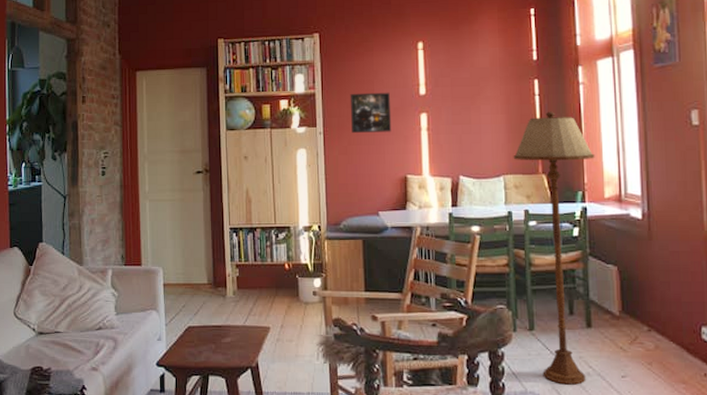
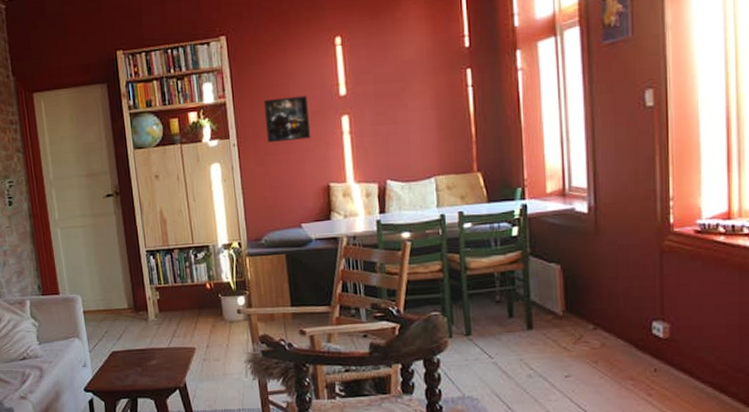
floor lamp: present [513,111,595,385] -> none [445,103,536,388]

